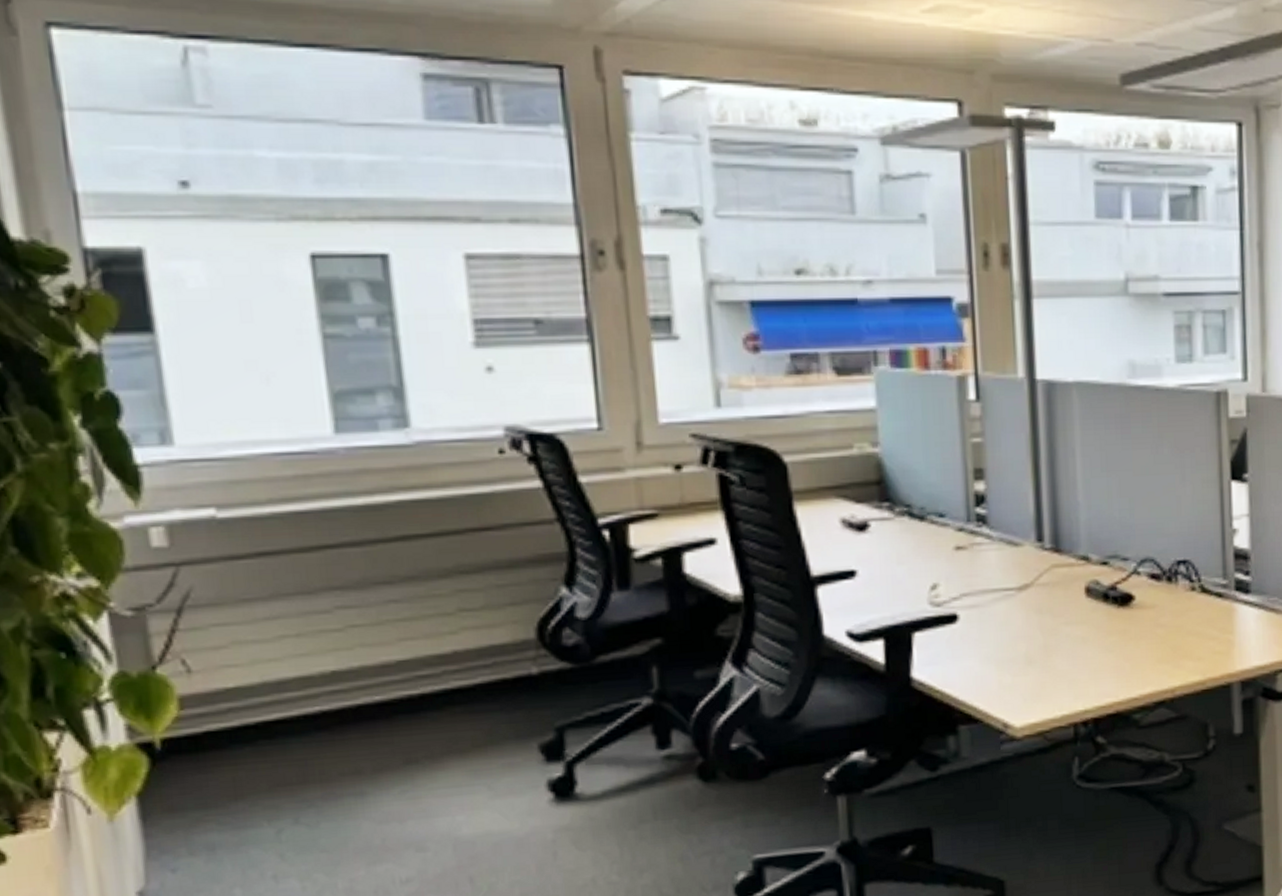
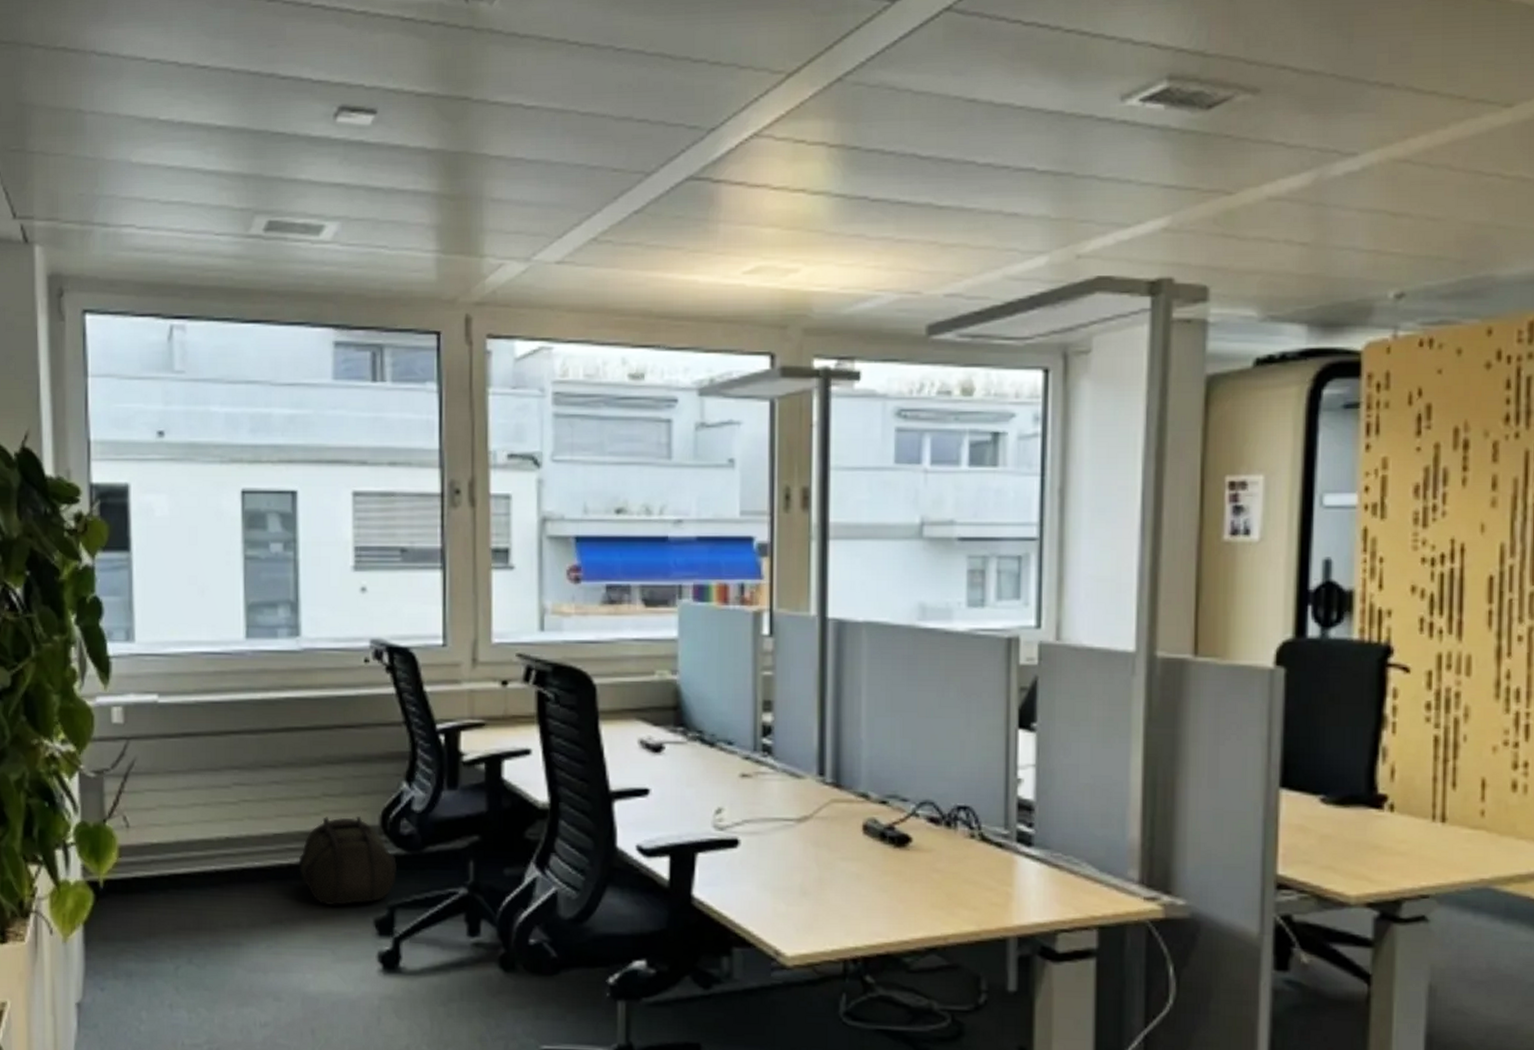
backpack: none [433,631,563,736] -> present [298,816,397,906]

